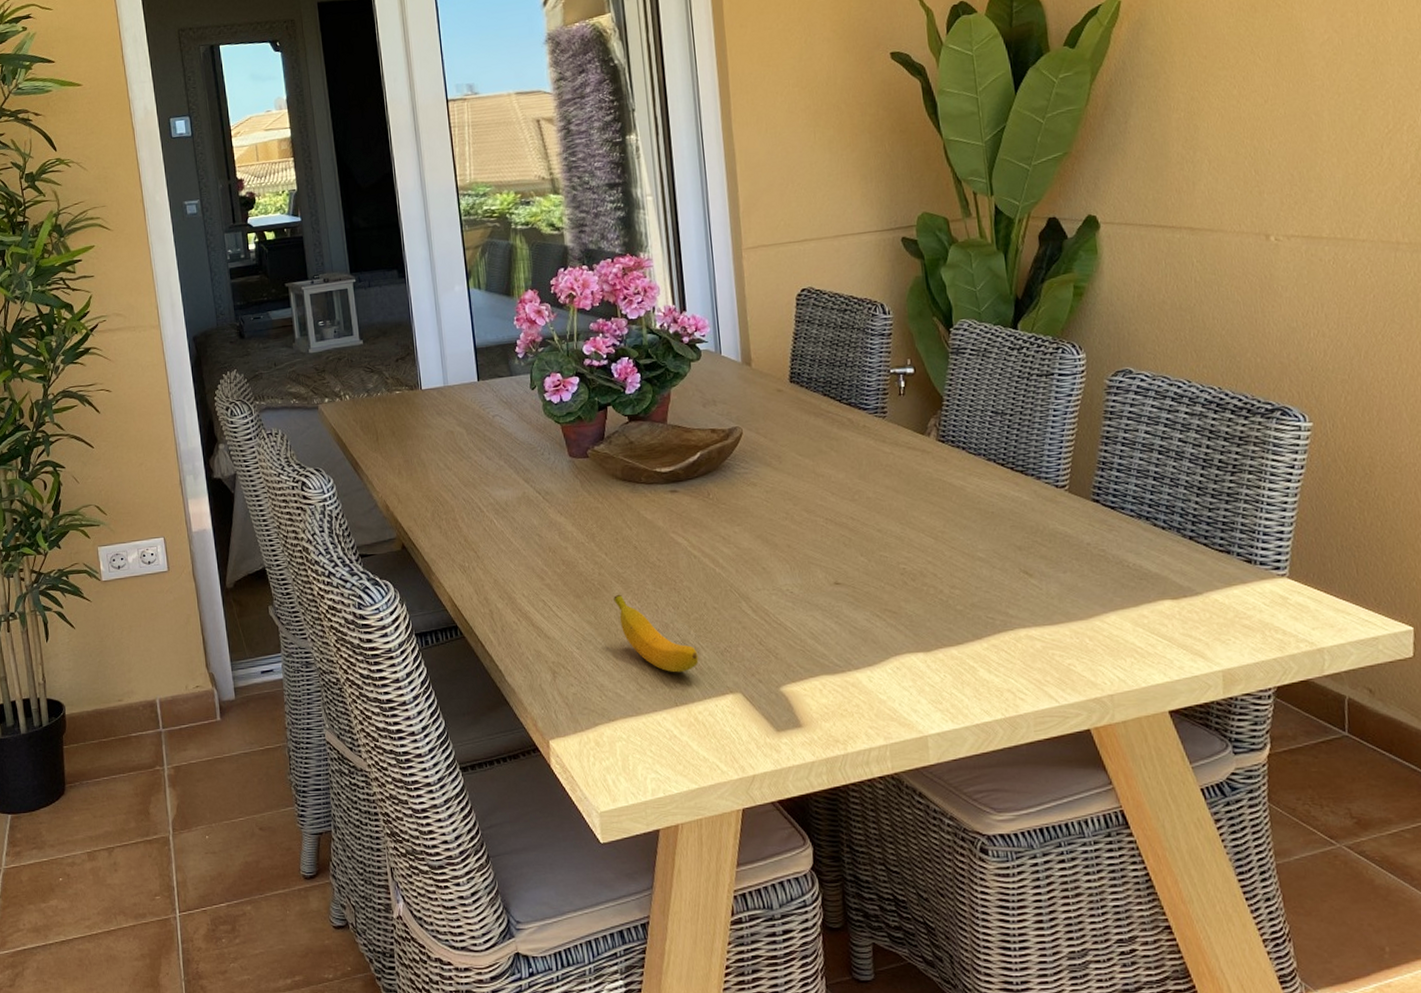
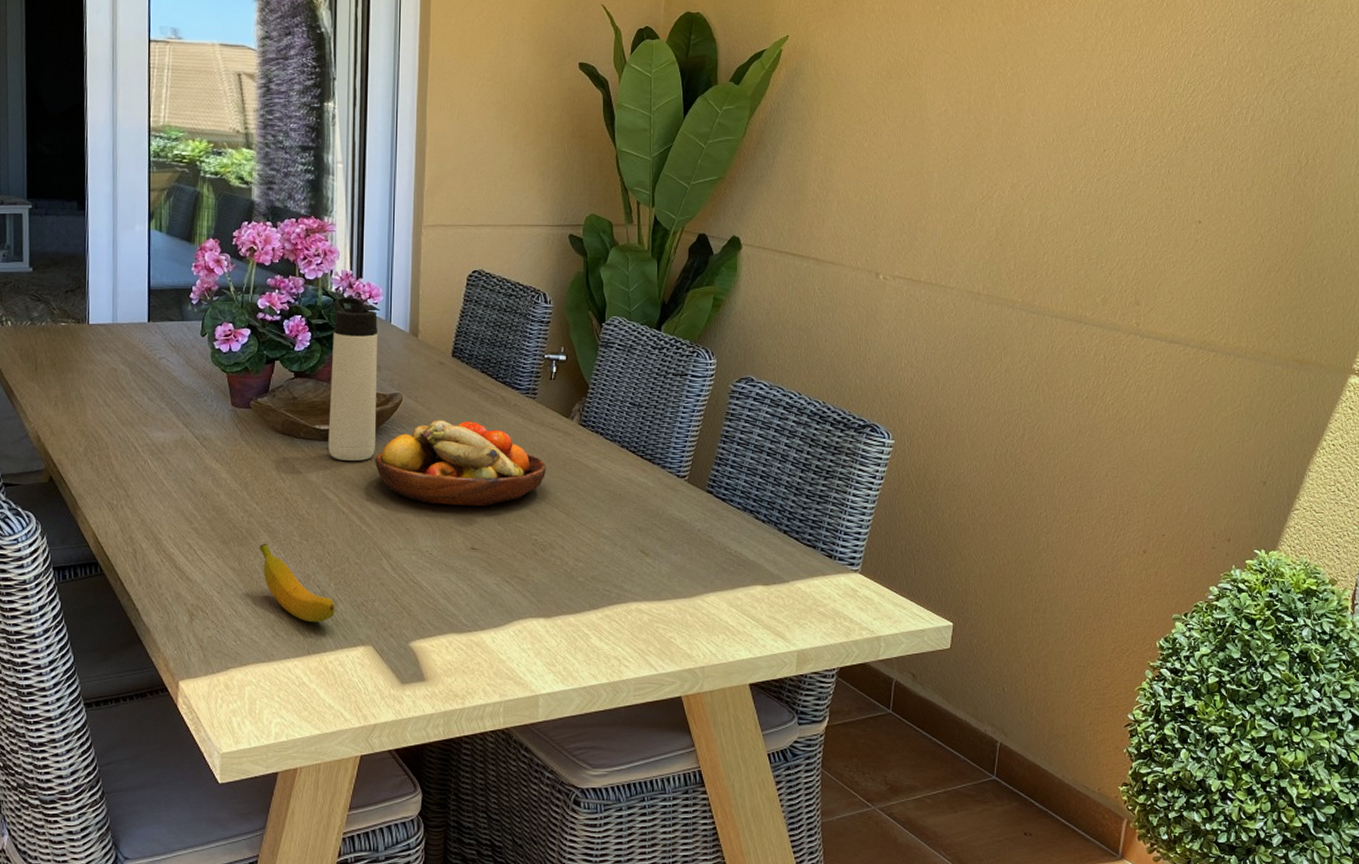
thermos bottle: none [660,332,720,503] -> present [328,297,379,461]
fruit bowl: none [721,448,907,540] -> present [375,420,547,507]

